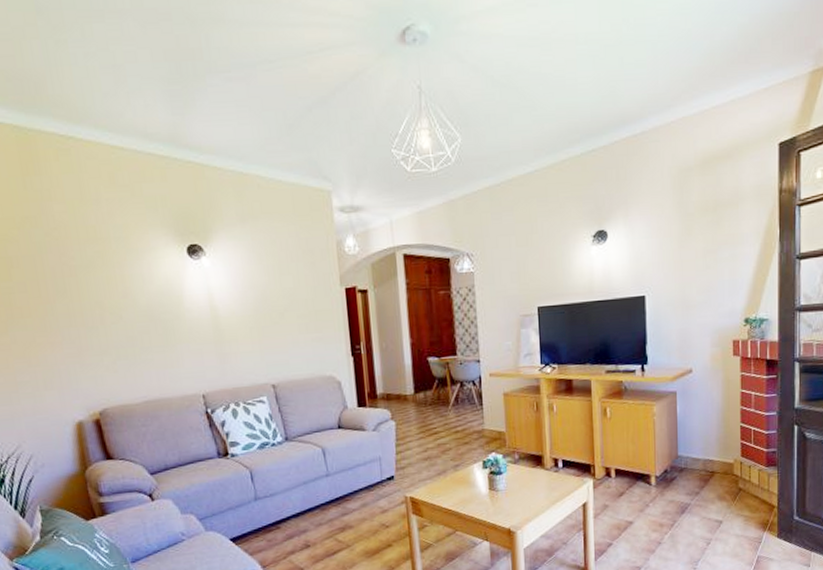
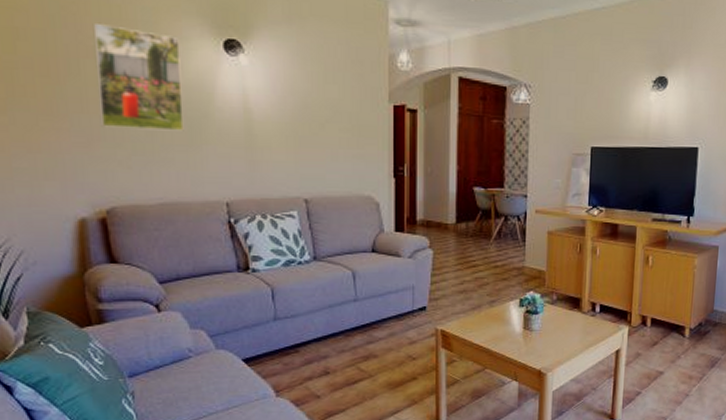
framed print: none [73,245,160,337] -> present [92,24,184,131]

